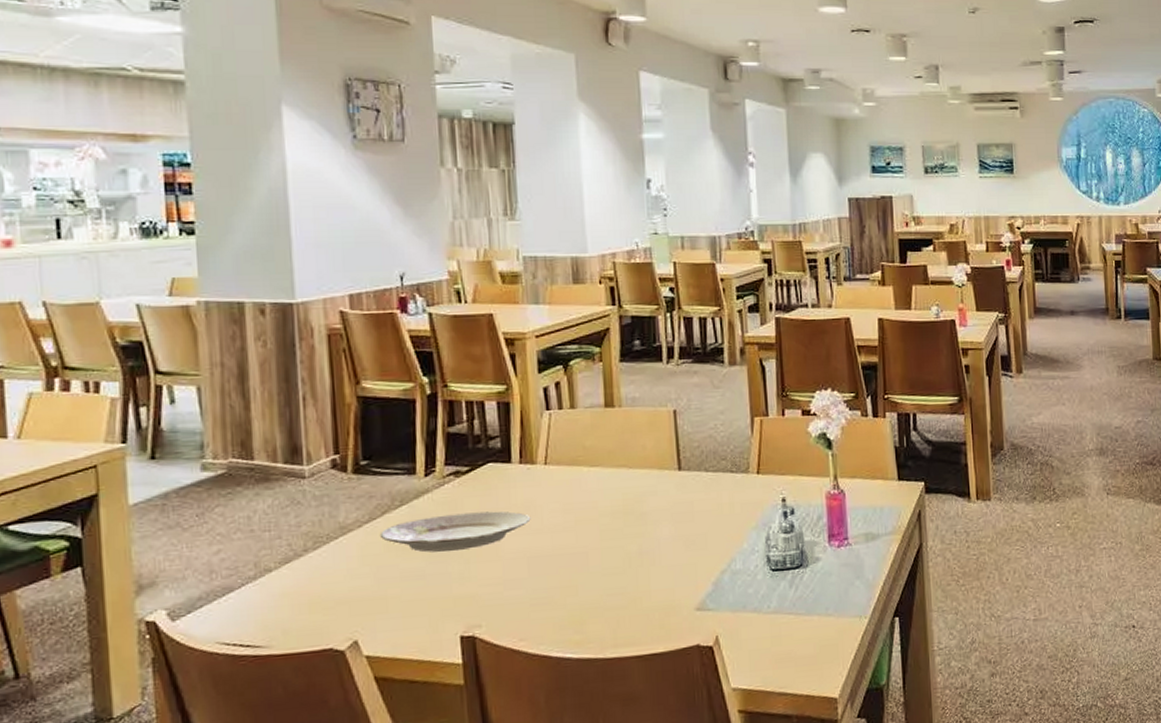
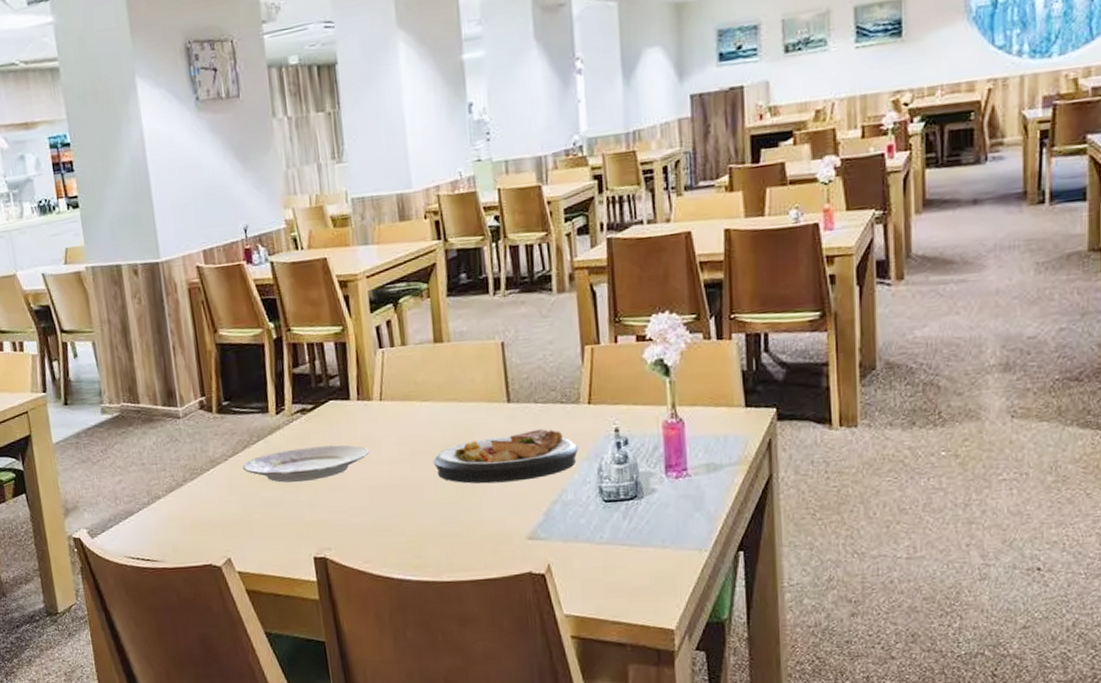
plate: none [599,497,748,553] -> present [433,429,579,484]

